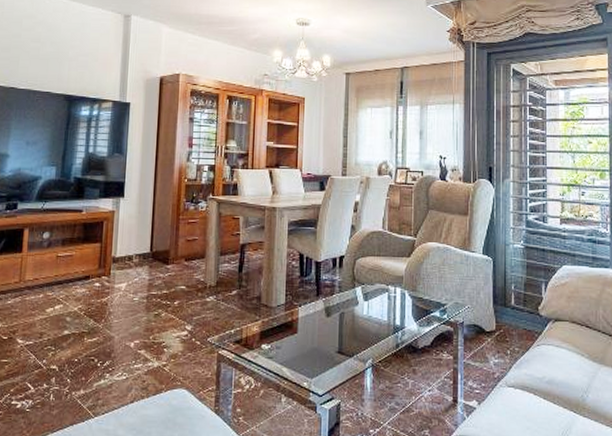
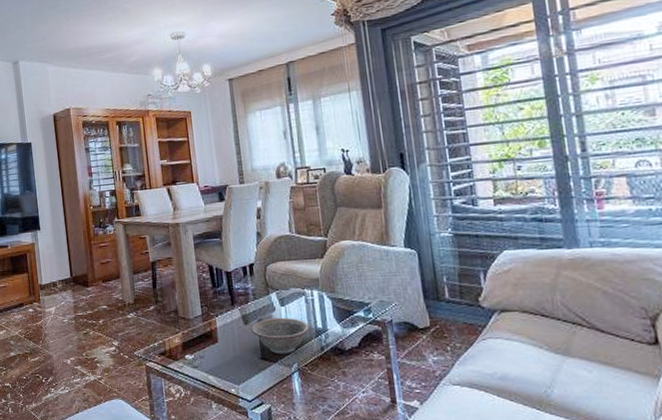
decorative bowl: none [332,311,388,349] -> present [251,317,310,354]

